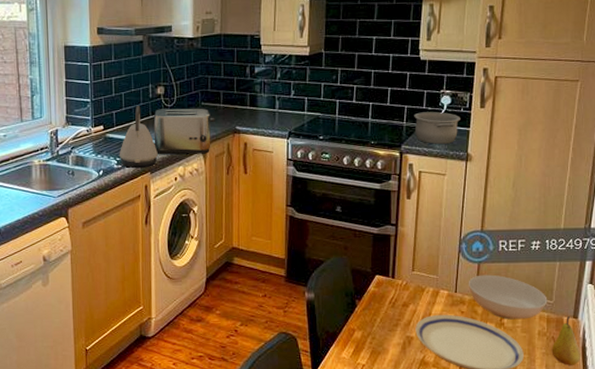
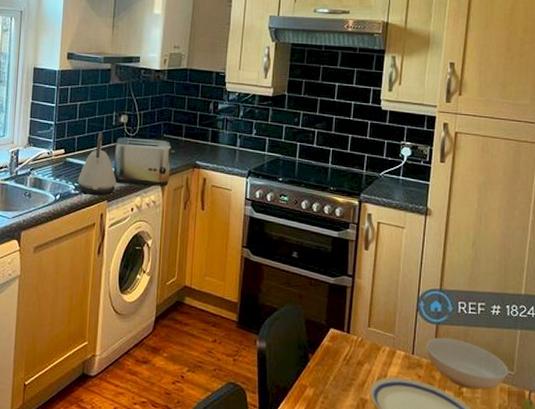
cooking pot: present [414,112,460,144] -> none [374,162,420,196]

